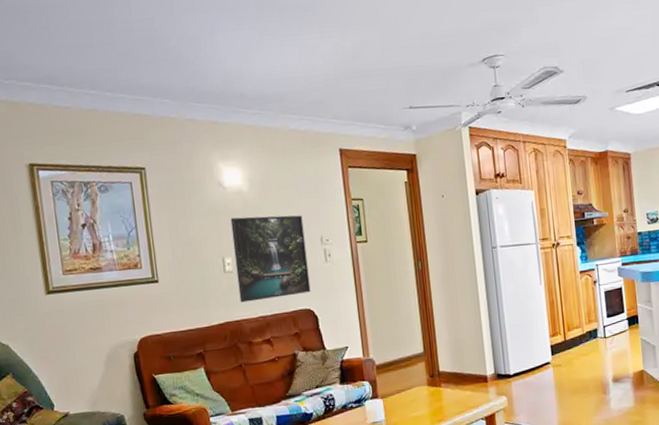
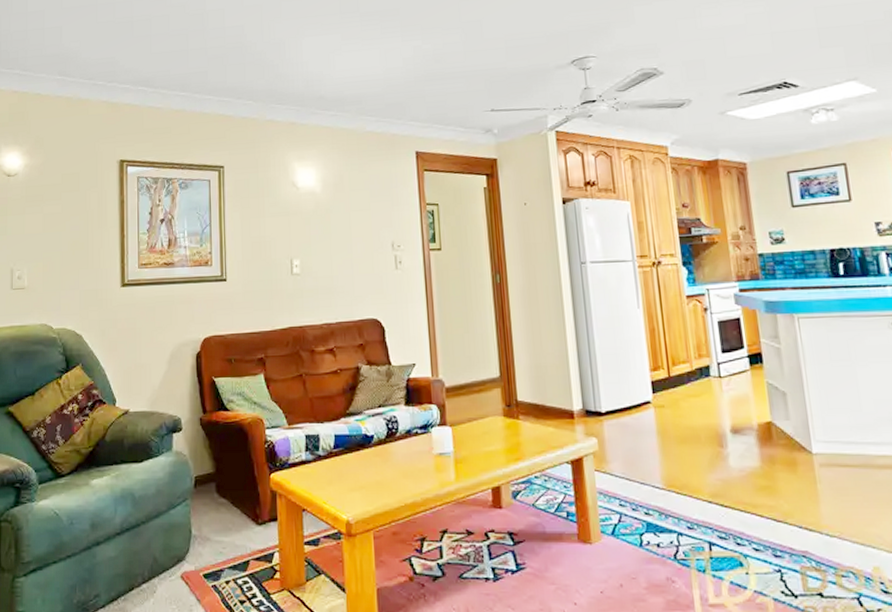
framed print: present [230,215,311,303] -> none [301,218,379,307]

